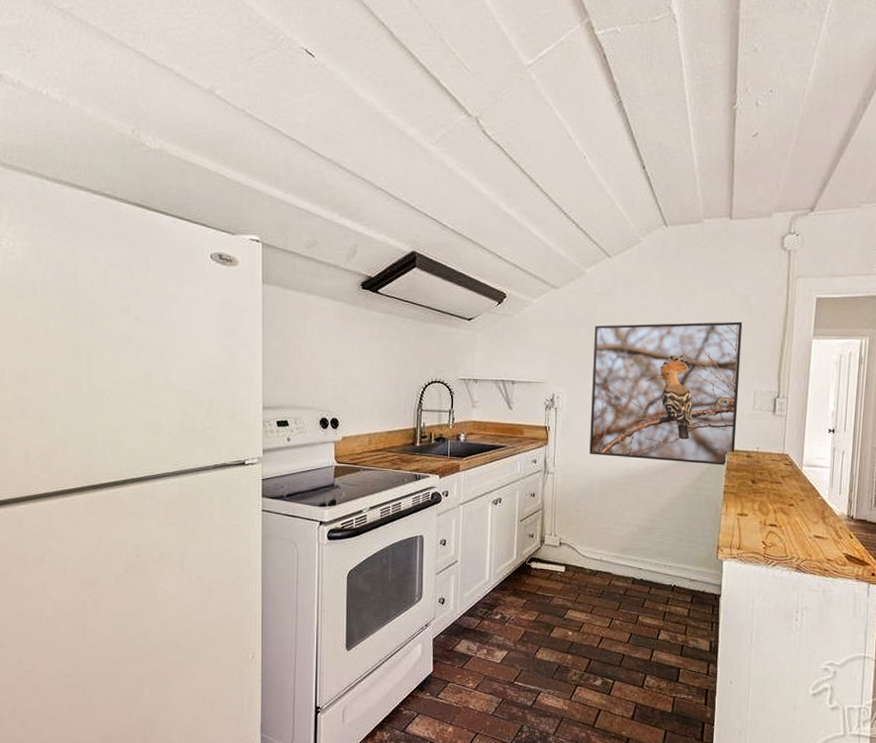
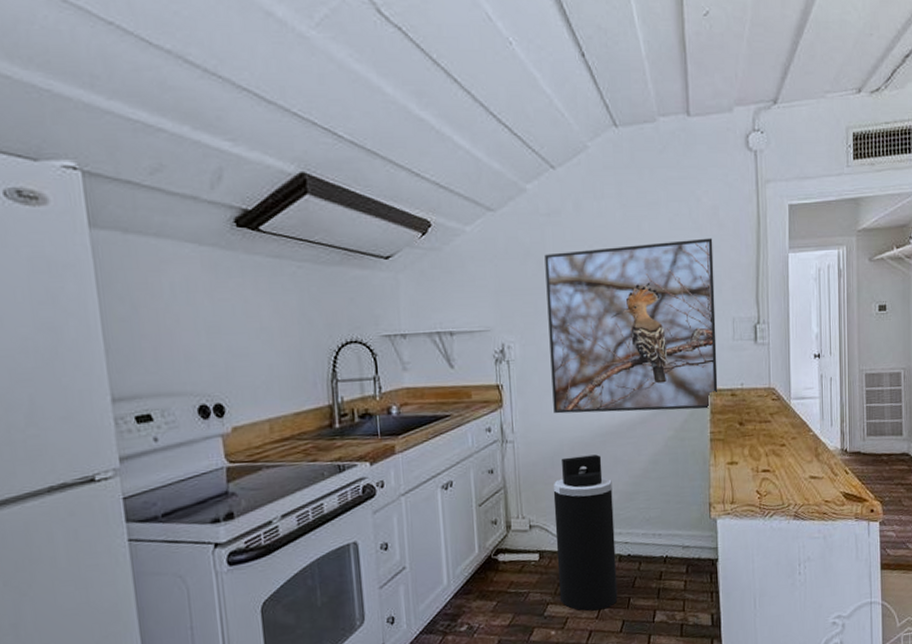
trash can: none [578,491,633,621] -> present [553,454,618,611]

